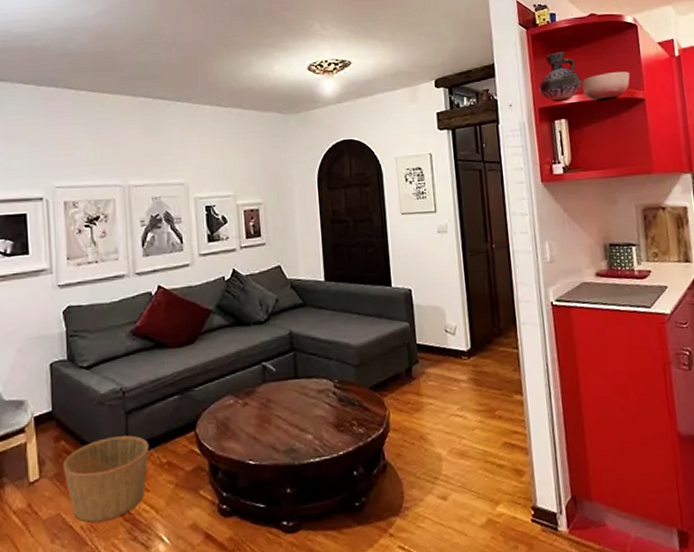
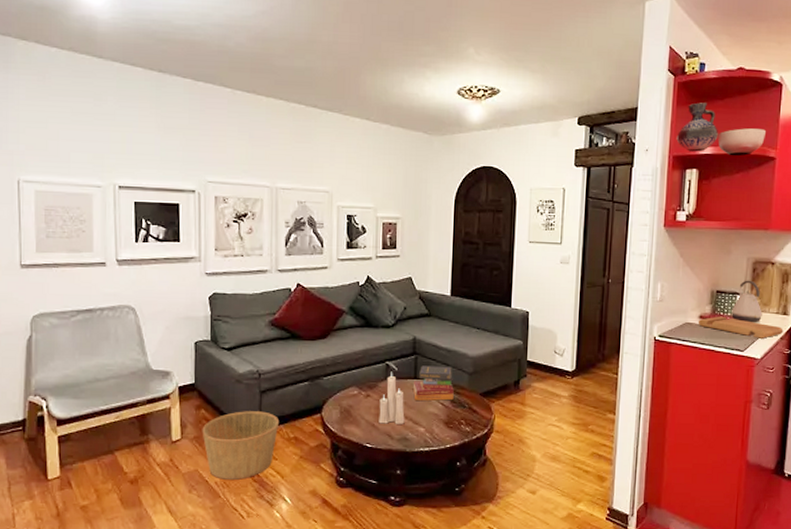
candle: none [259,373,290,435] -> present [379,371,405,424]
books: none [294,360,341,403] -> present [412,365,454,401]
cutting board: none [595,271,689,292] -> present [698,316,783,339]
kettle: none [629,229,663,276] -> present [731,280,762,323]

